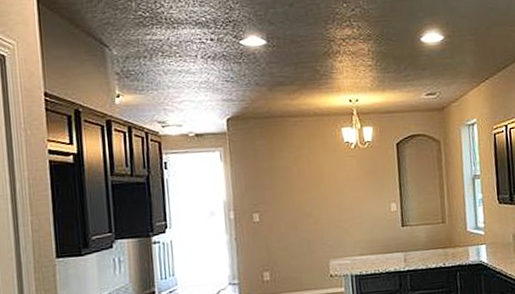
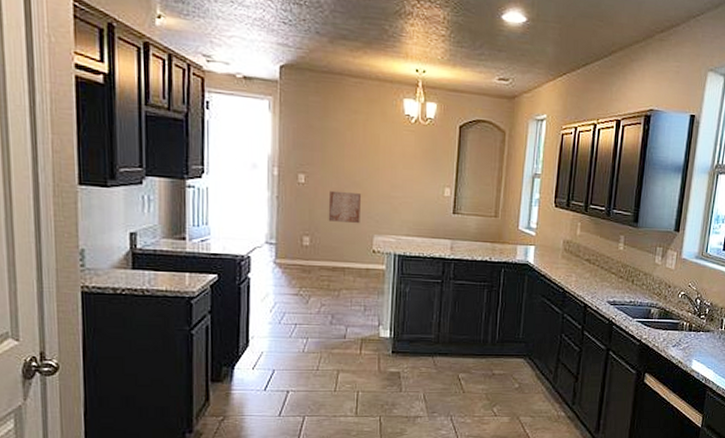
wall art: none [283,222,315,254] -> present [328,190,362,224]

